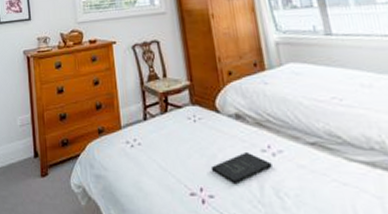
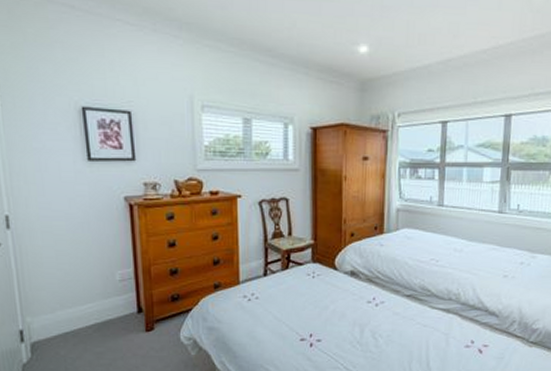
book: present [210,151,272,183] -> none [322,303,374,329]

